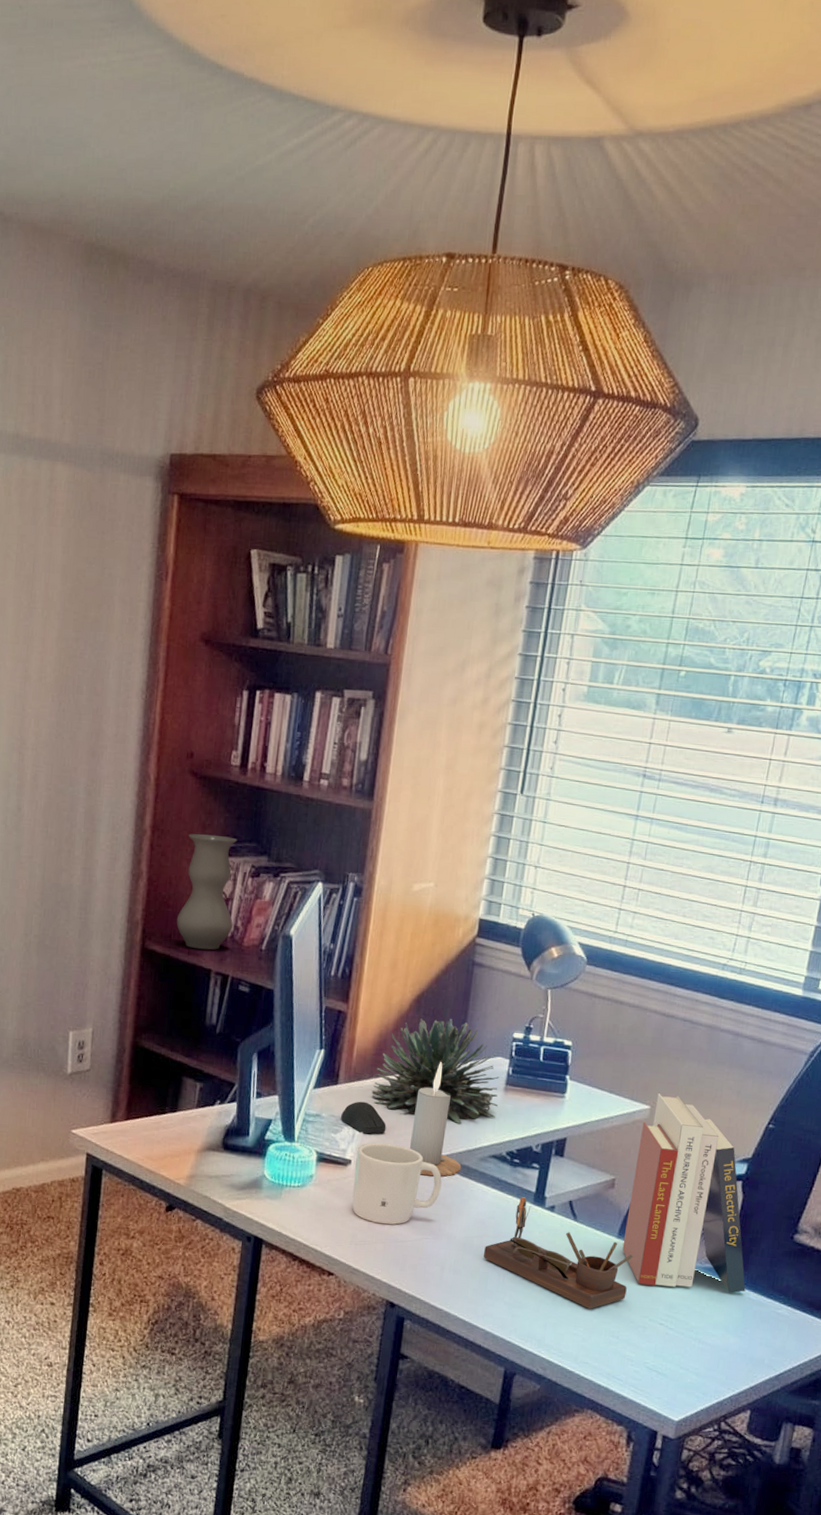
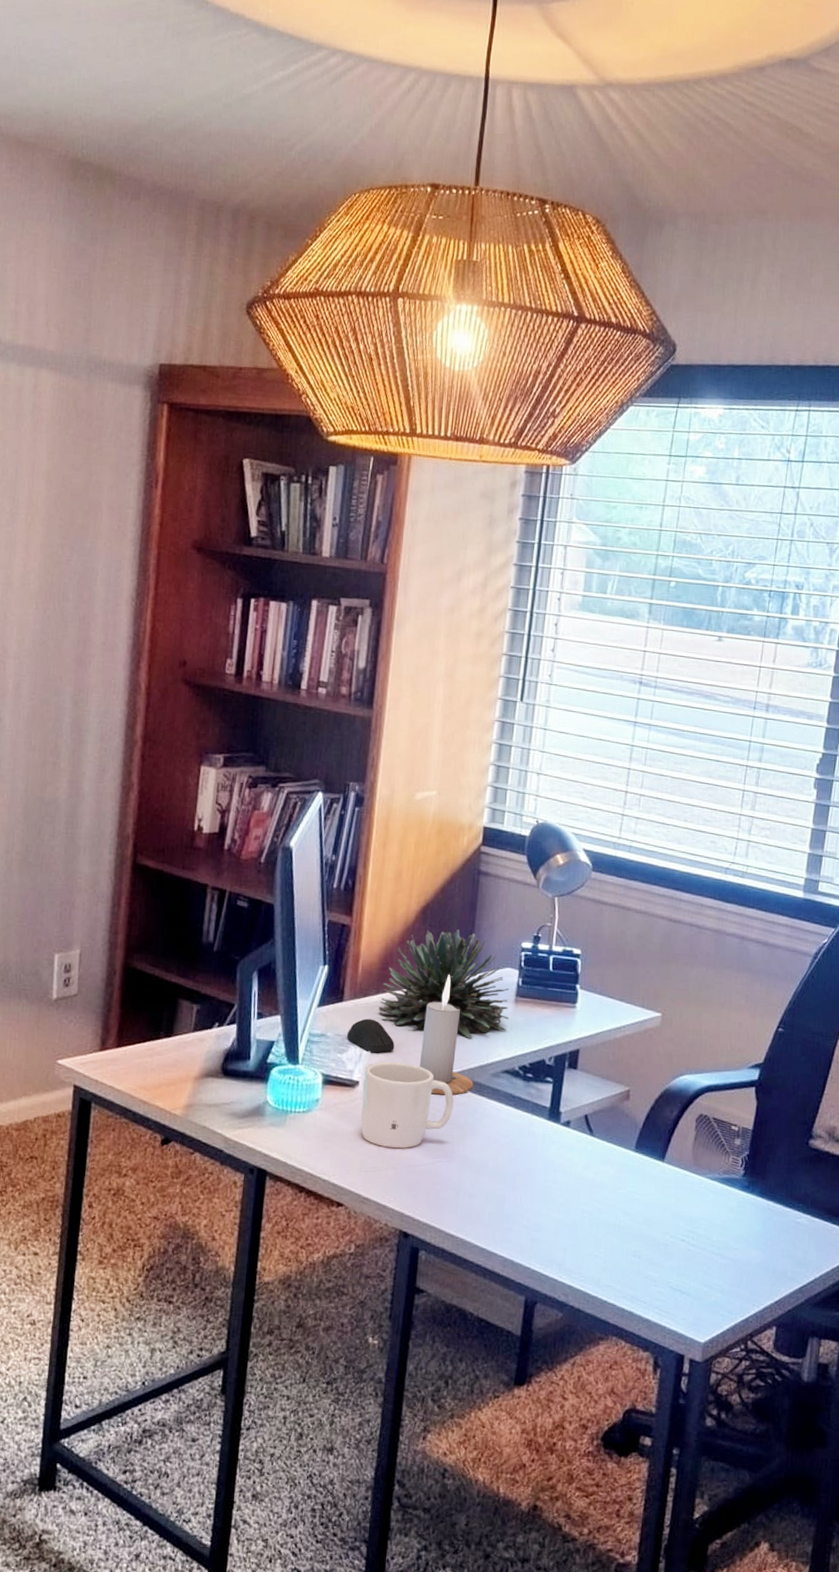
vase: present [176,833,238,950] -> none [170,743,234,864]
desk organizer: present [483,1197,633,1309] -> none [499,1113,651,1228]
books: present [622,1093,746,1293] -> none [640,1000,765,1204]

